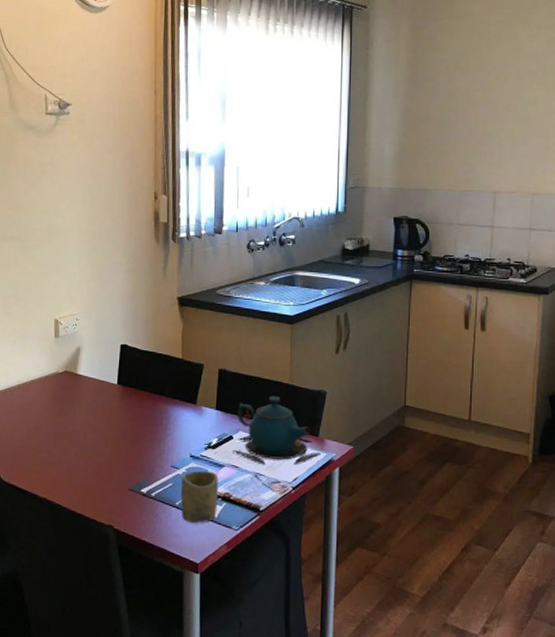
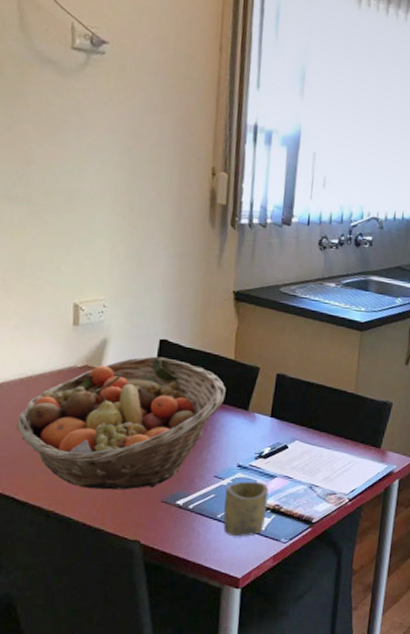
fruit basket: none [17,360,176,480] -> present [16,356,226,490]
teapot: present [233,396,322,465] -> none [287,405,383,477]

